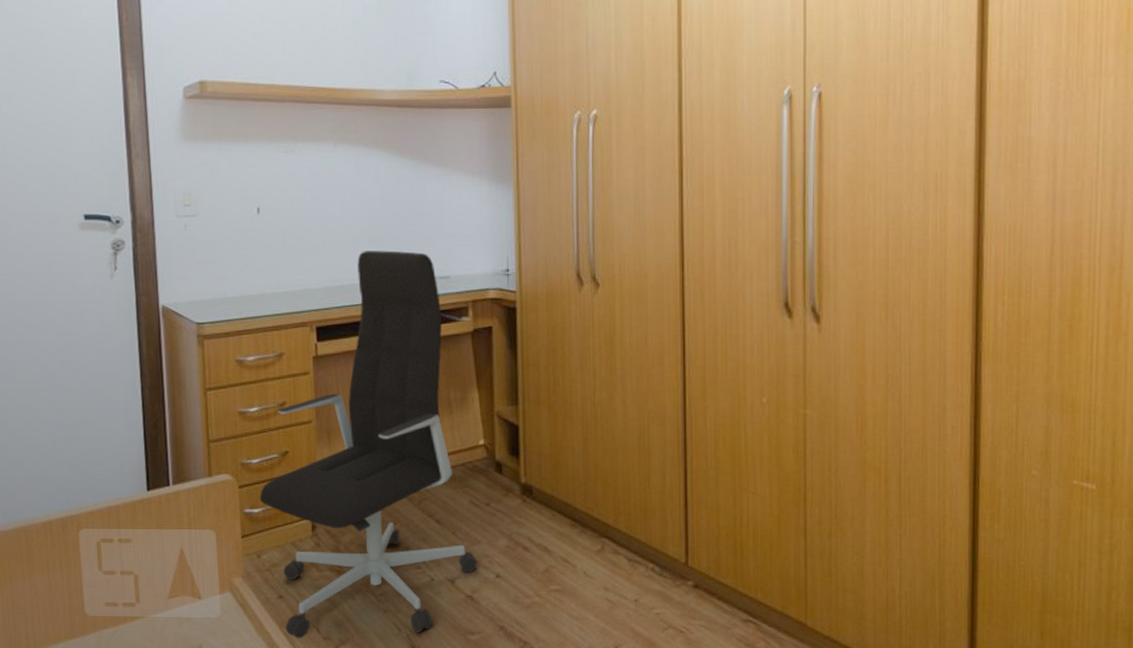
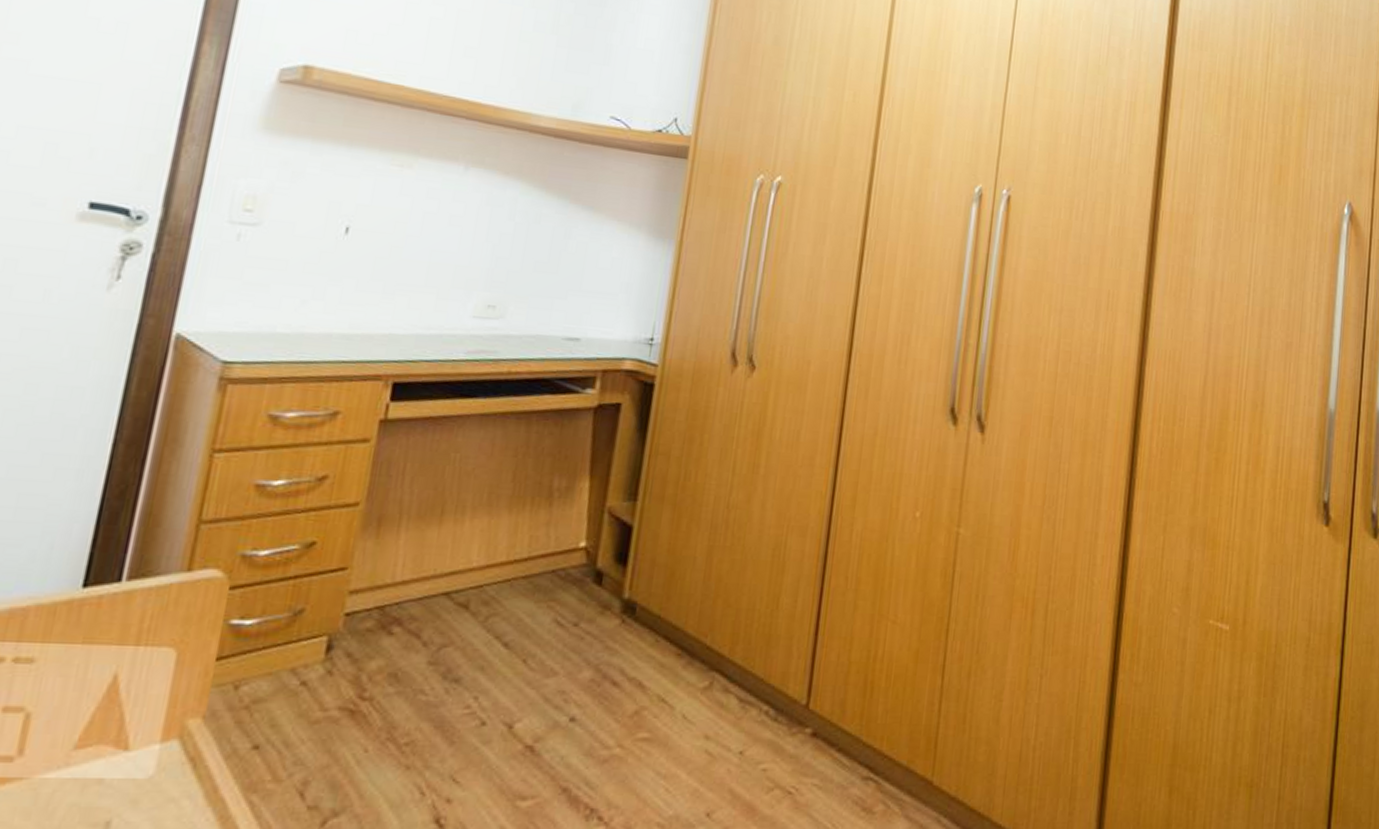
office chair: present [259,250,478,639] -> none [252,296,564,809]

